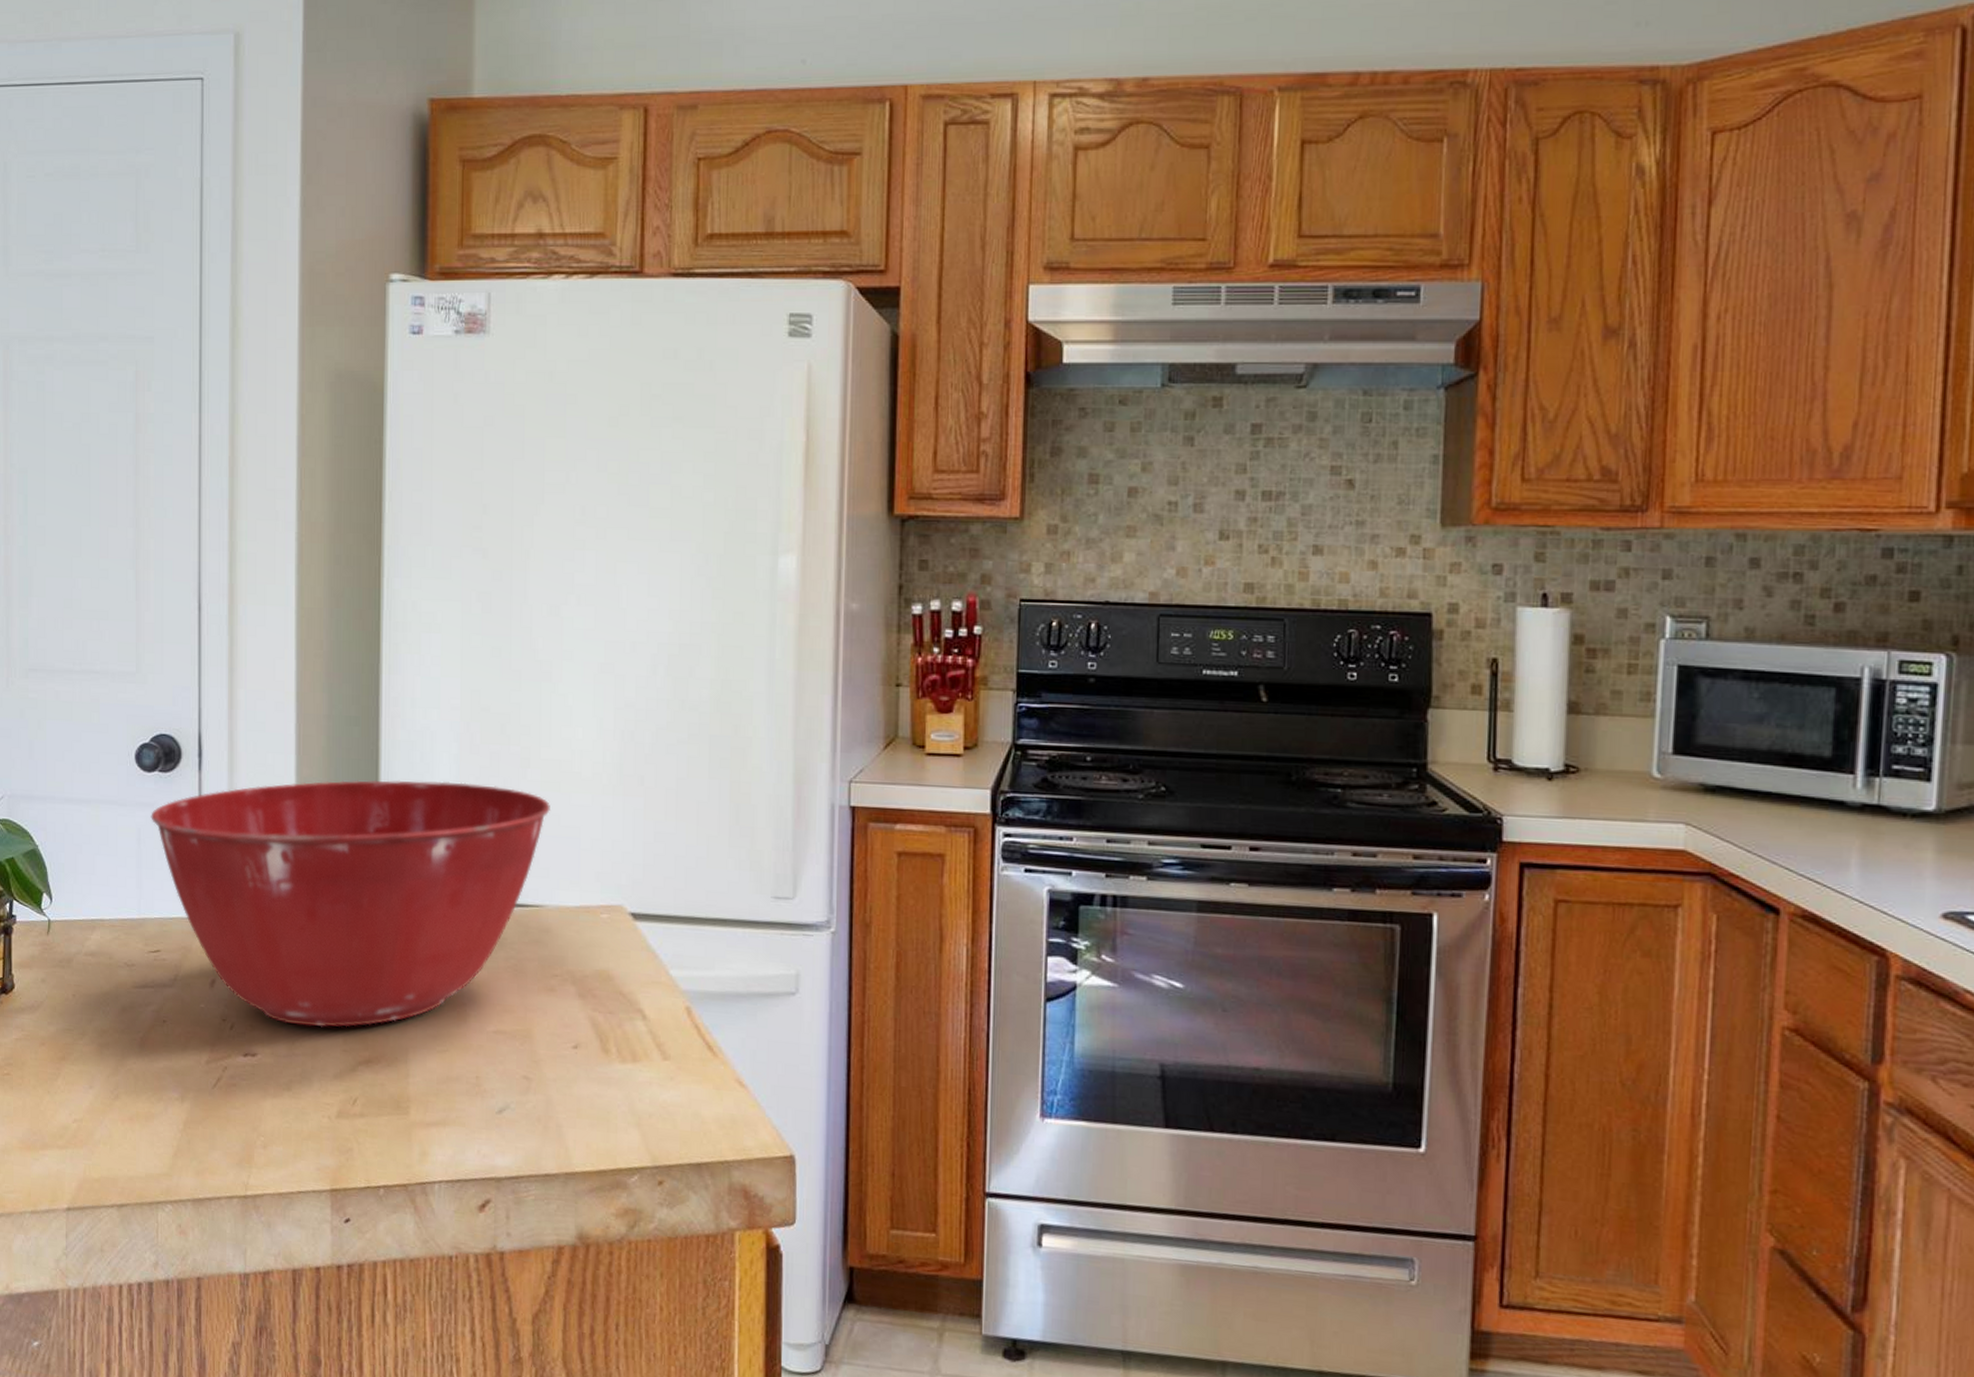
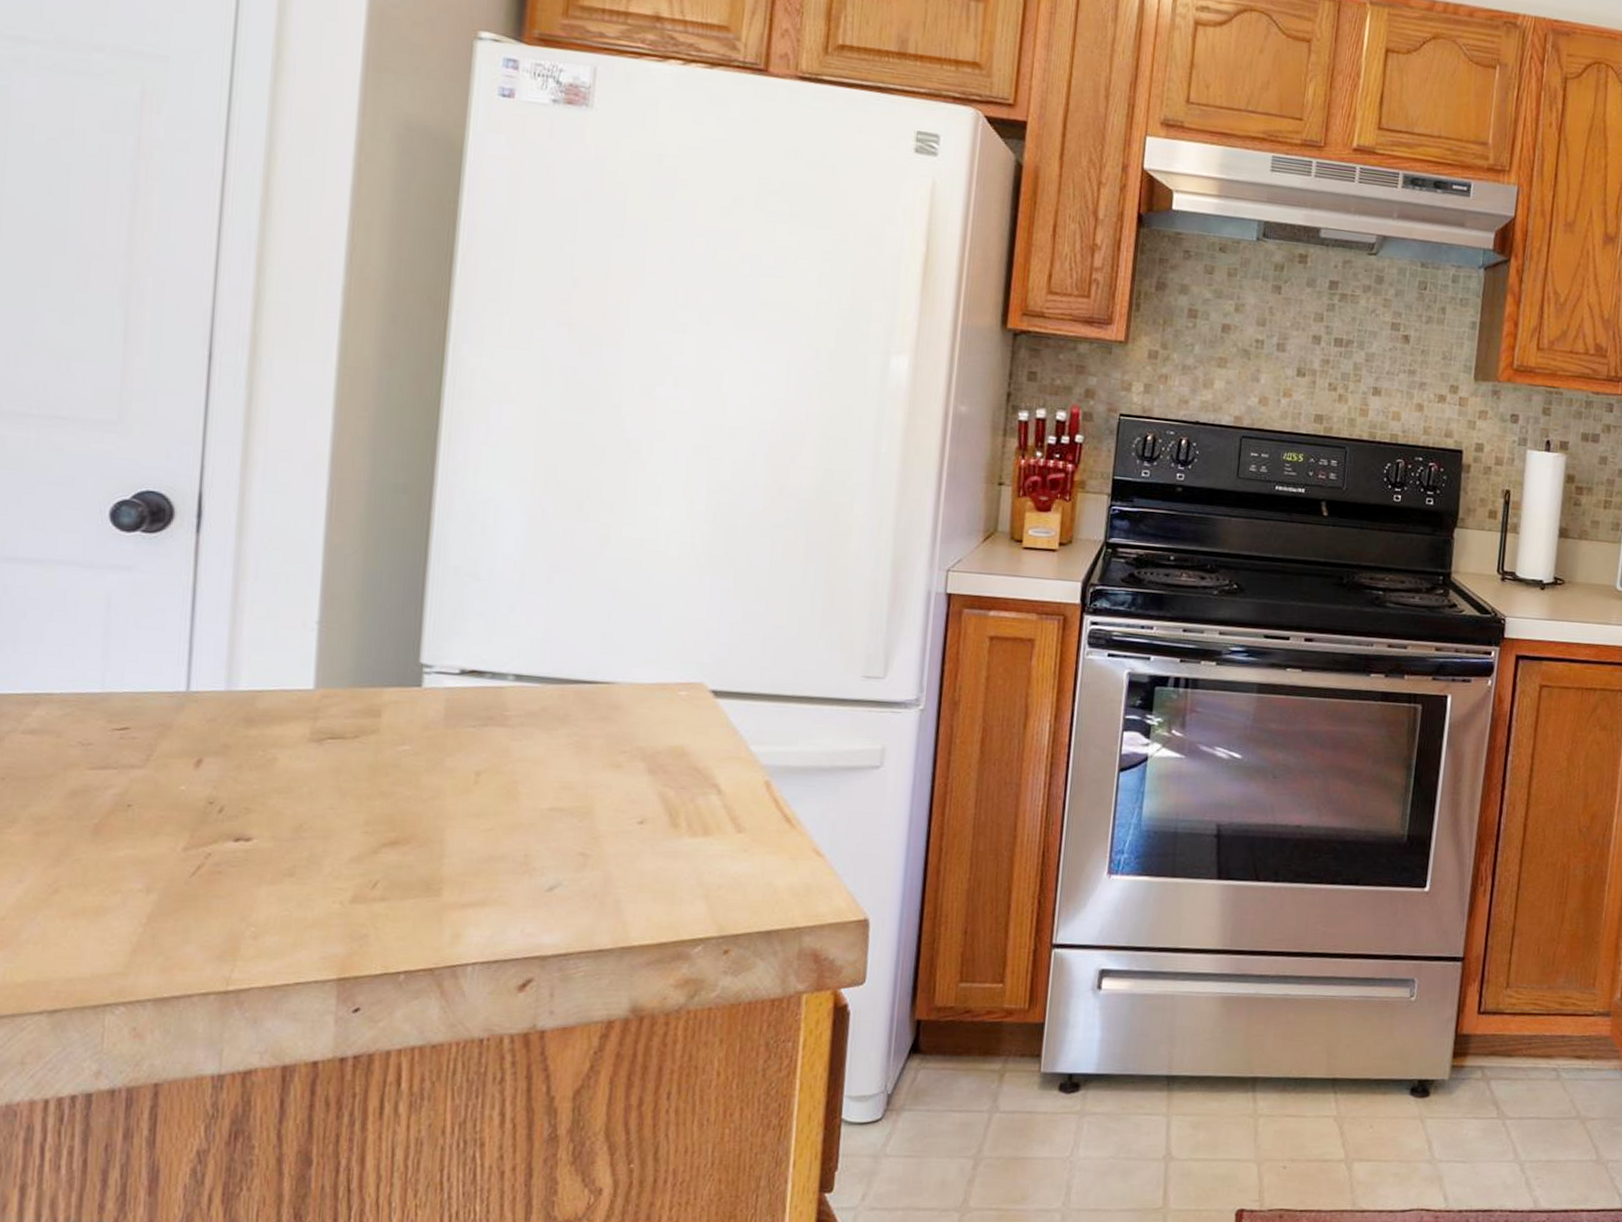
mixing bowl: present [151,780,550,1028] -> none [126,550,630,809]

